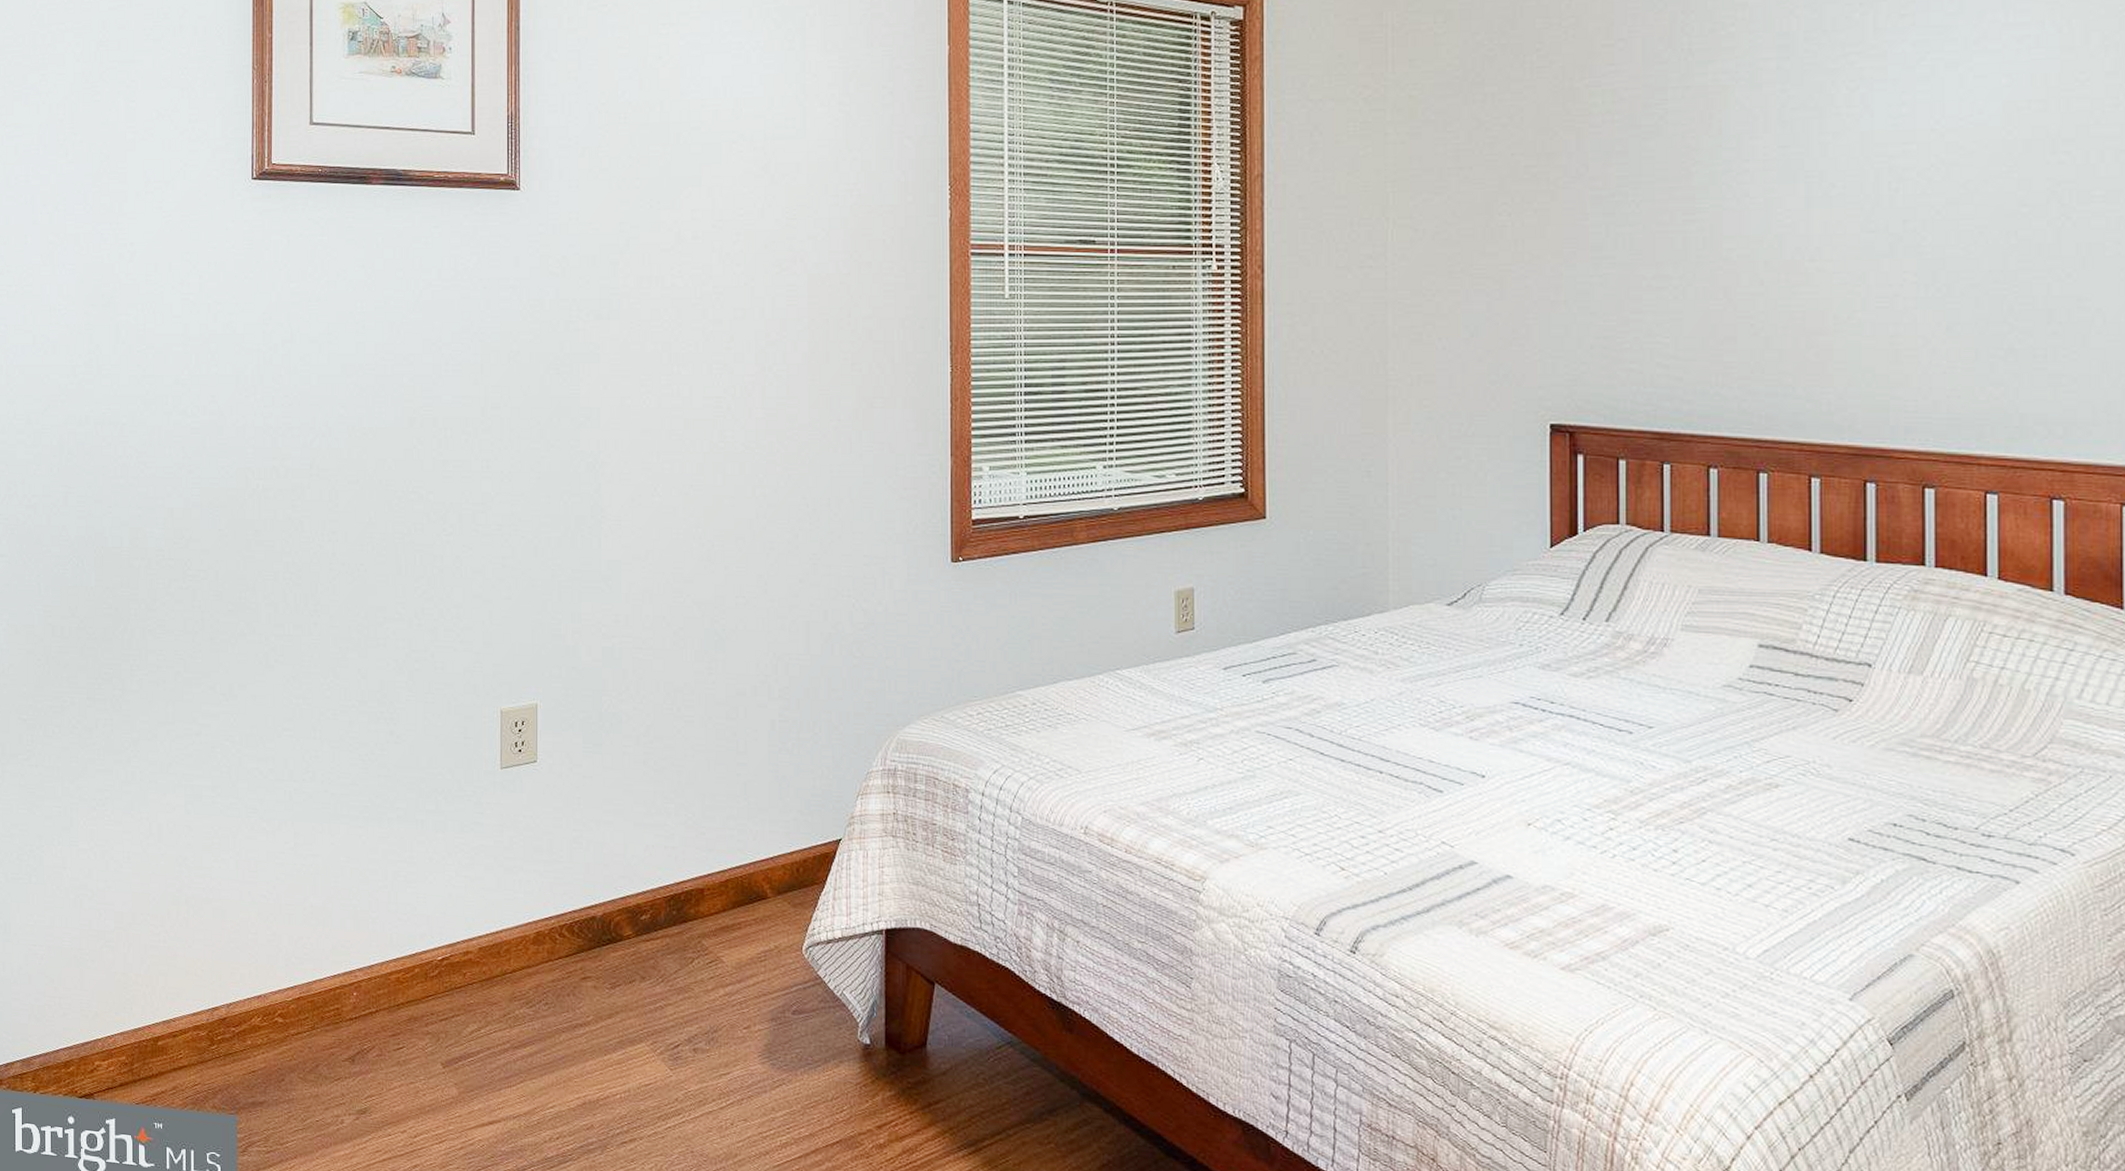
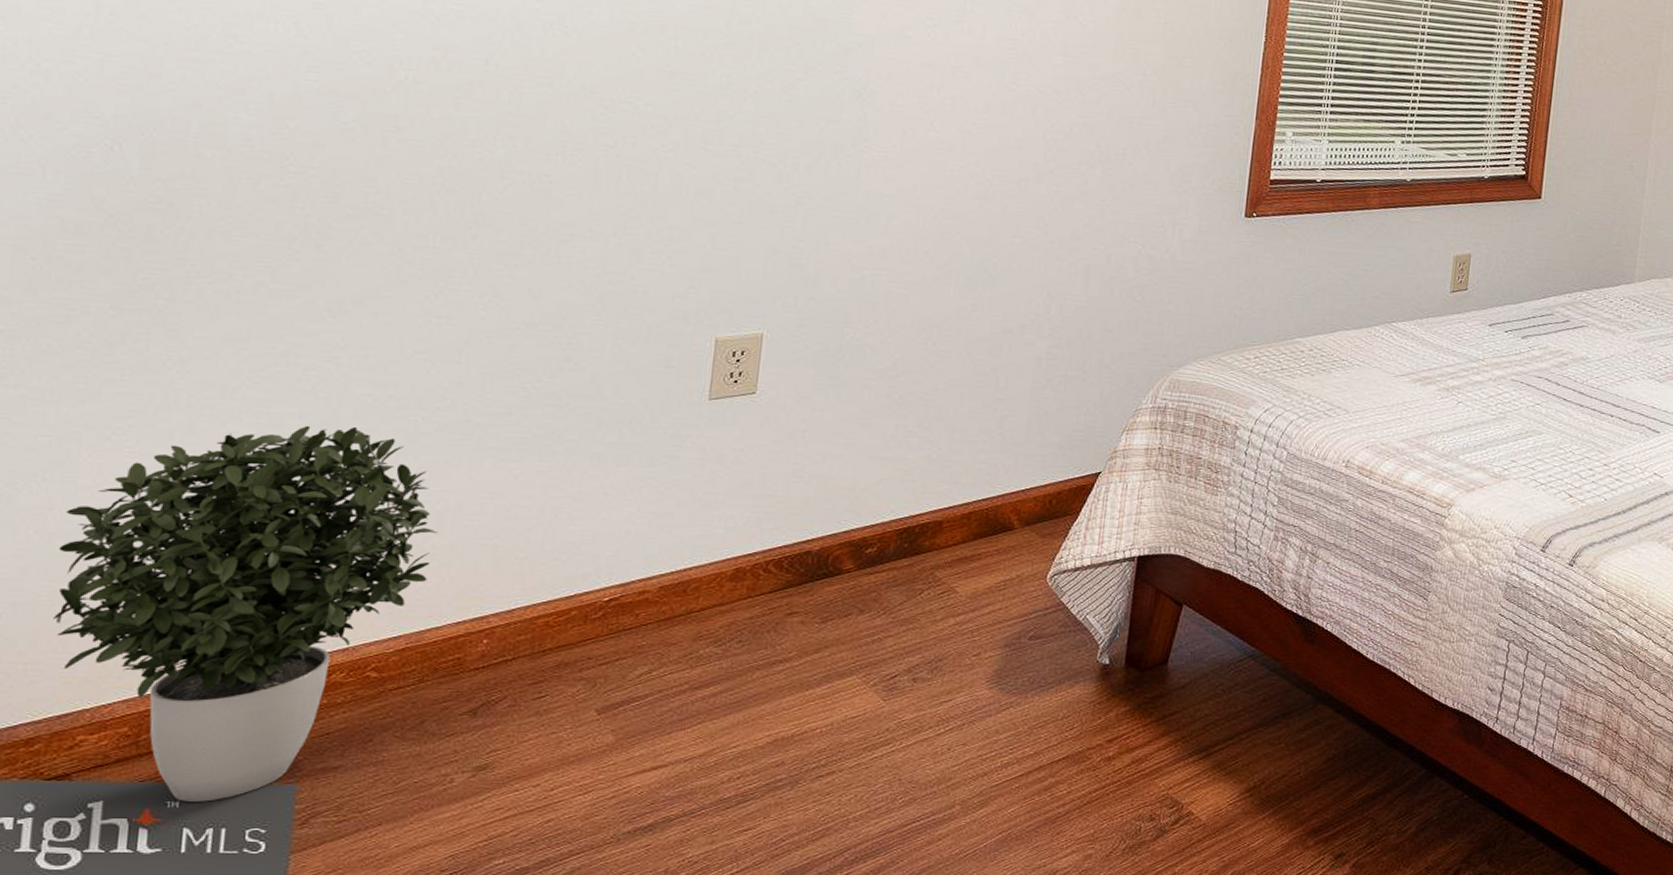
potted plant: none [72,796,313,1126] -> present [53,425,437,802]

